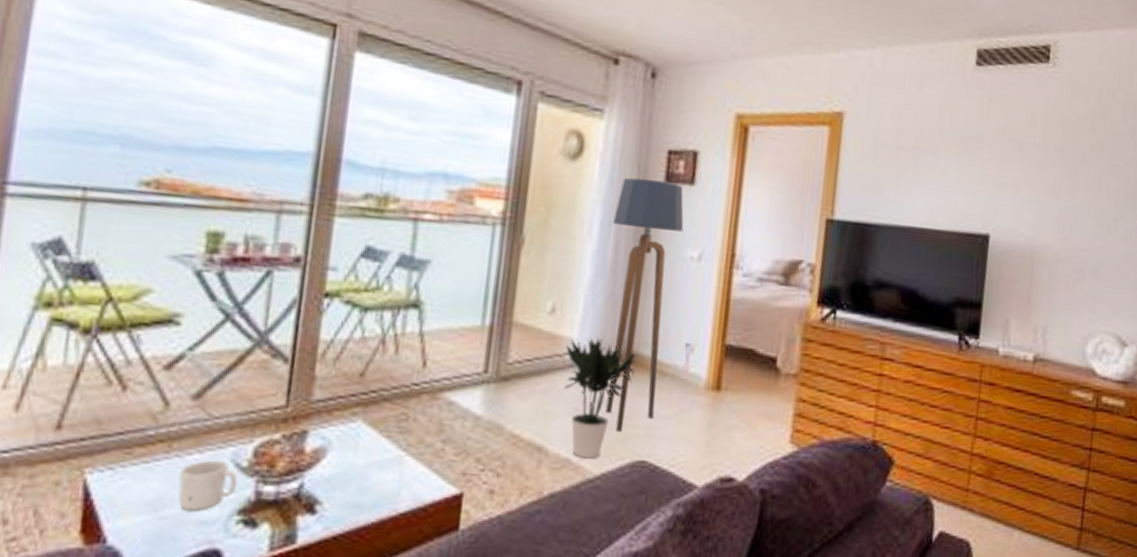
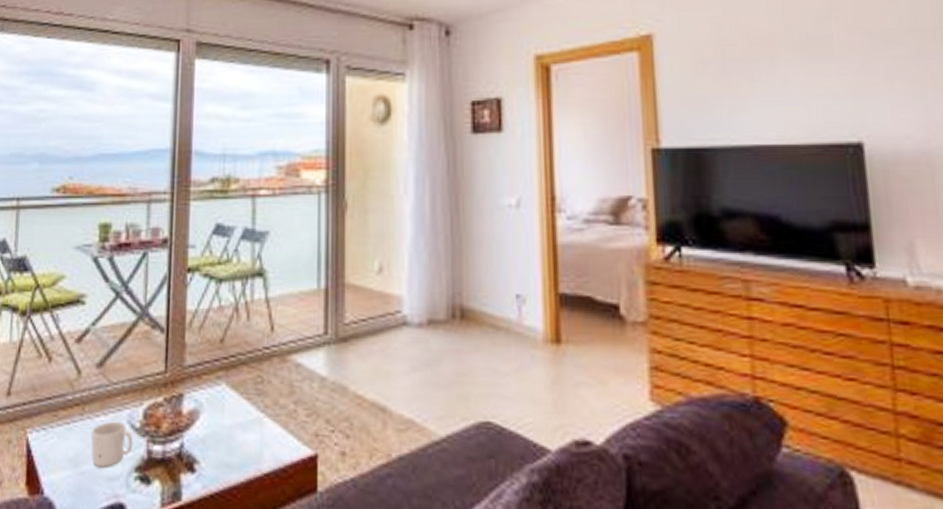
potted plant: present [564,338,636,459] -> none [397,294,467,420]
floor lamp: present [605,177,684,432] -> none [427,132,497,390]

